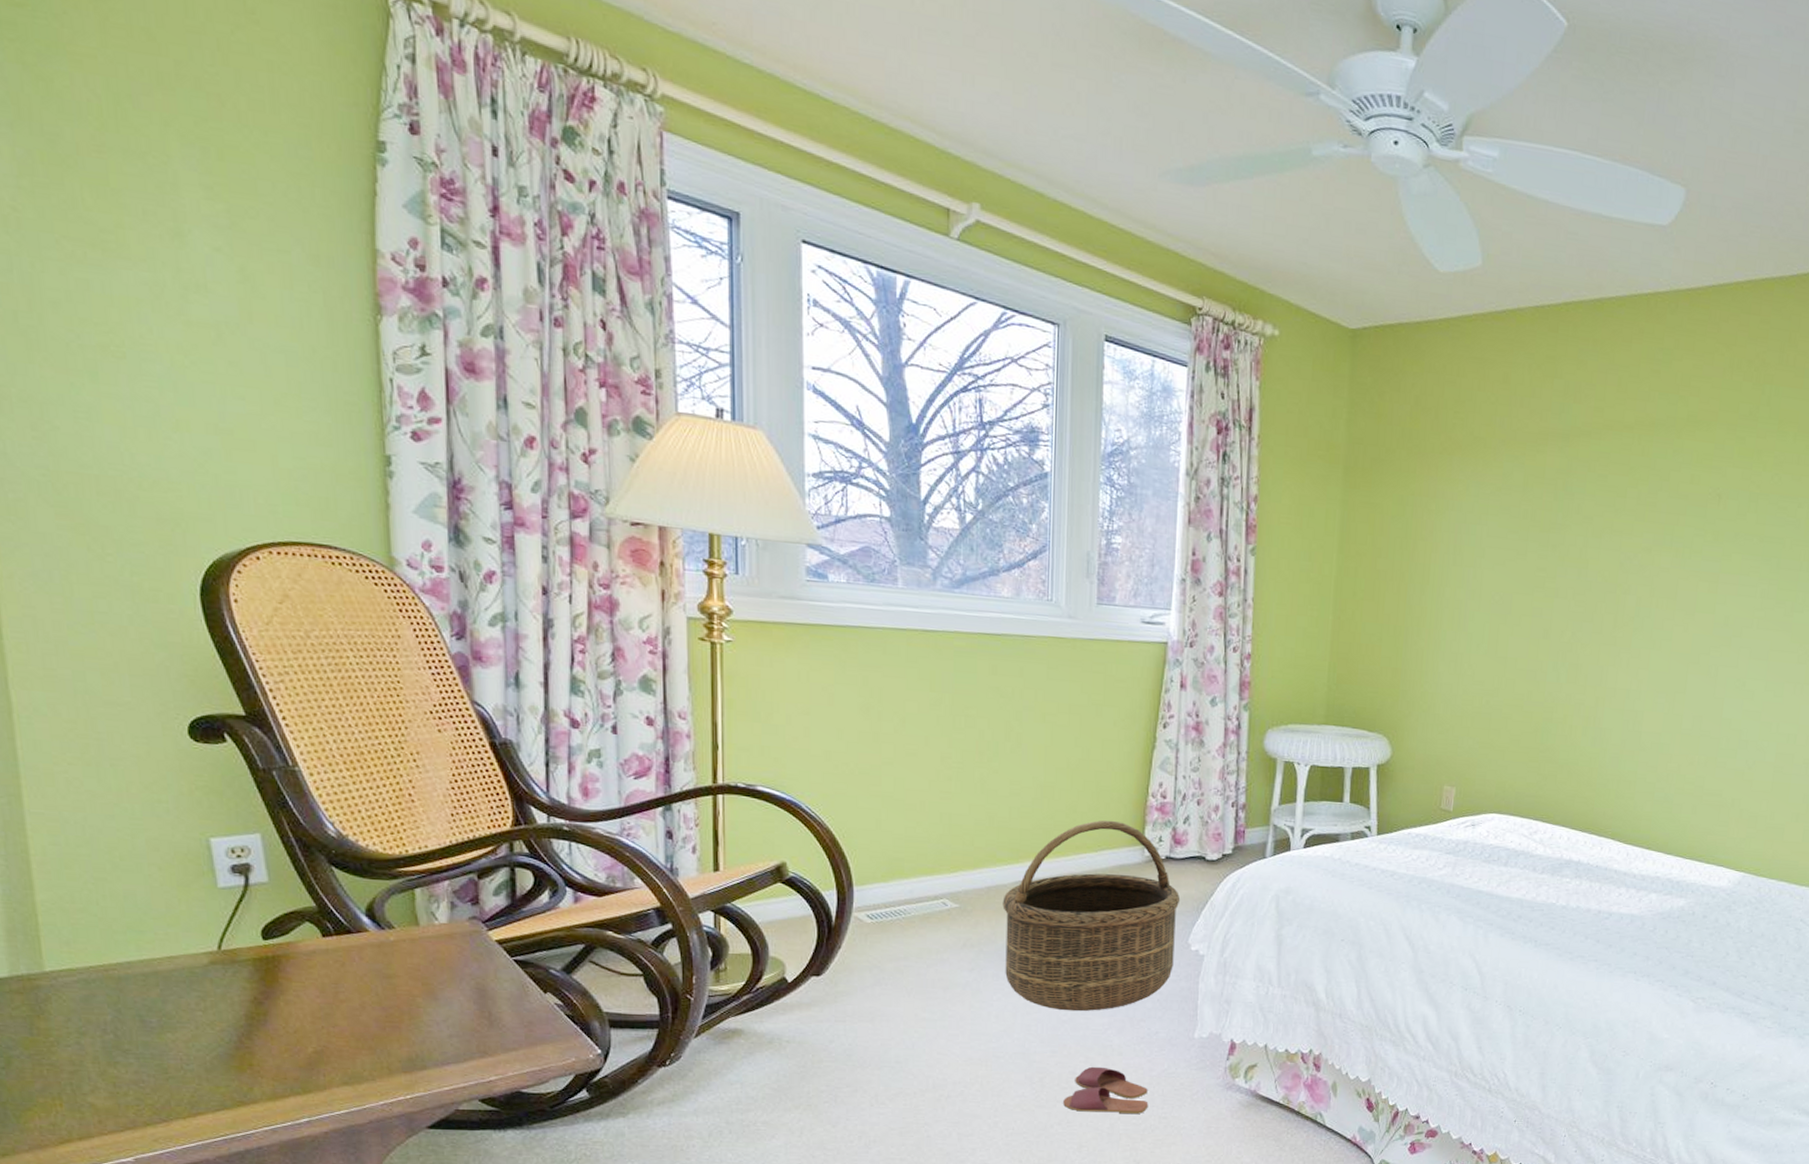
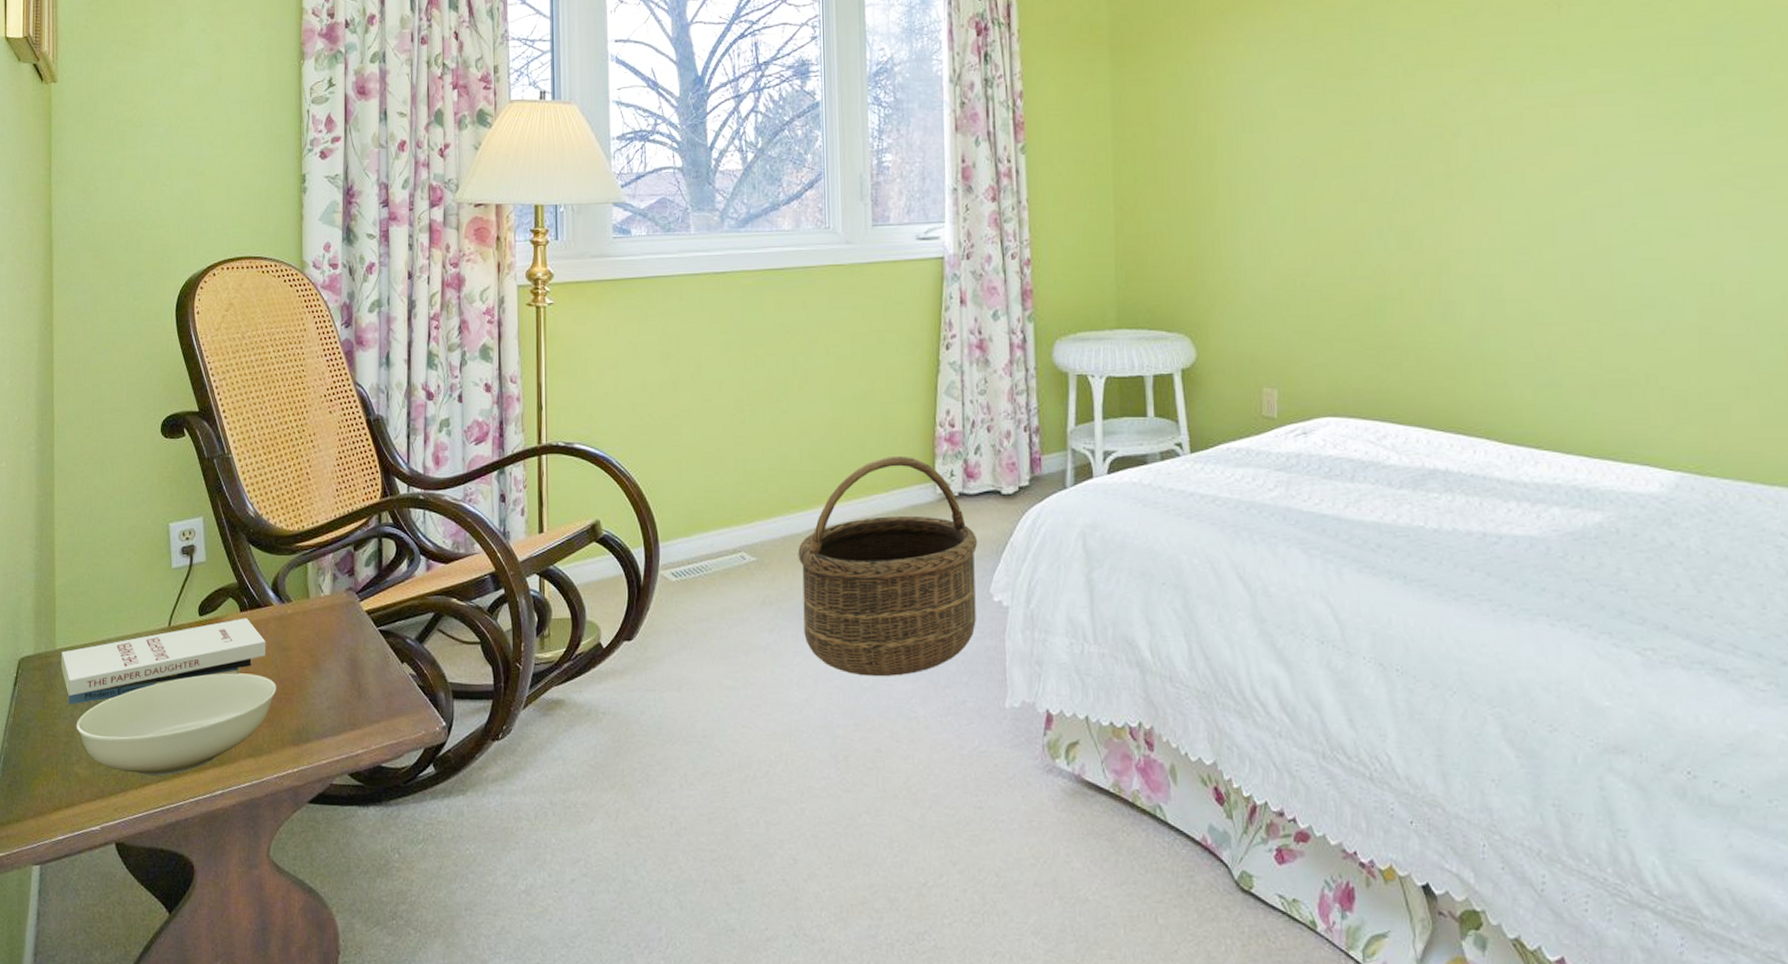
books: none [53,943,362,1032] -> present [61,618,266,705]
bowl: none [85,1000,379,1106] -> present [76,673,277,777]
slippers: present [1063,1066,1149,1114] -> none [870,742,961,802]

